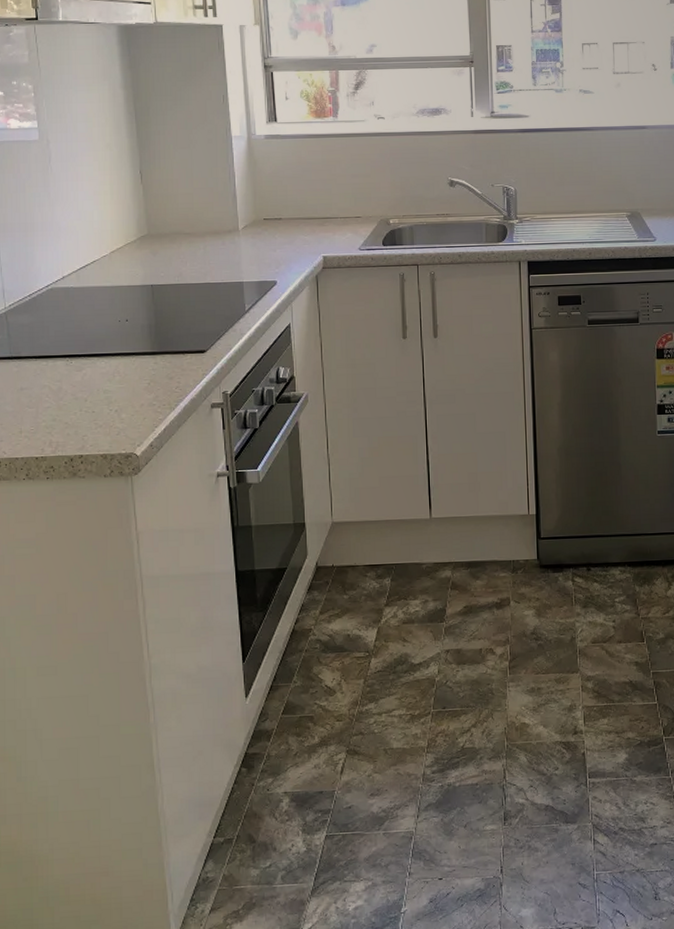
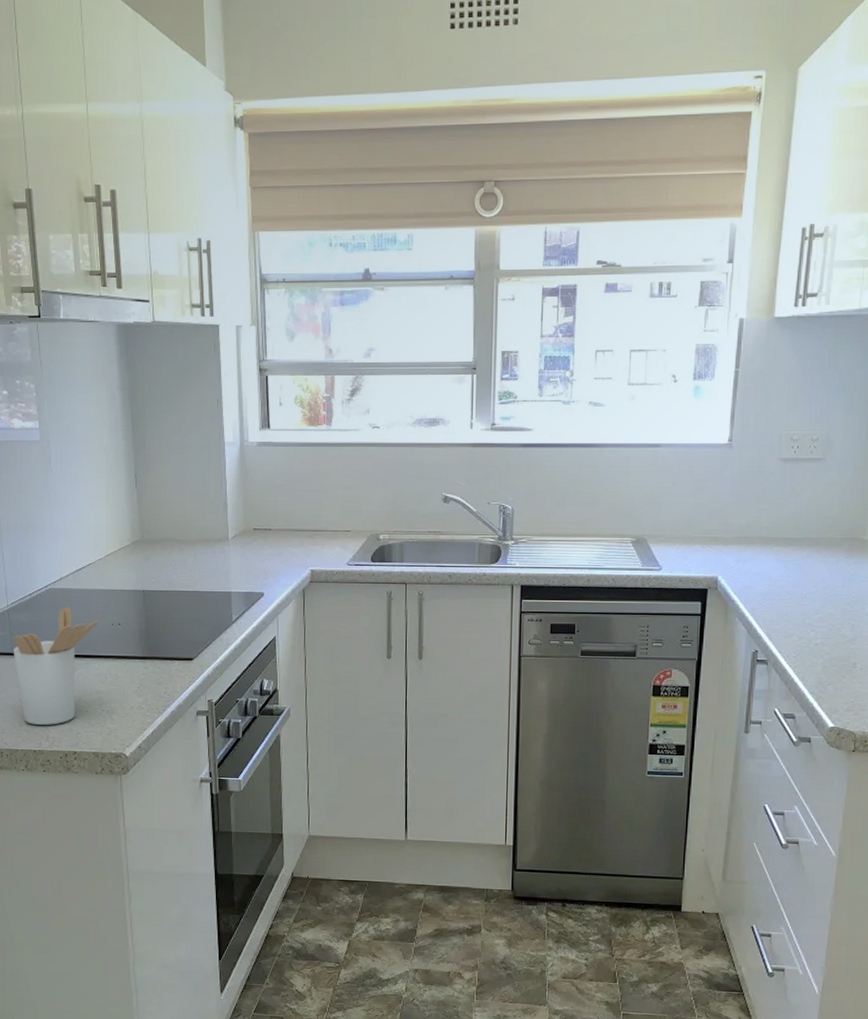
utensil holder: none [11,306,105,430] -> present [13,607,99,725]

